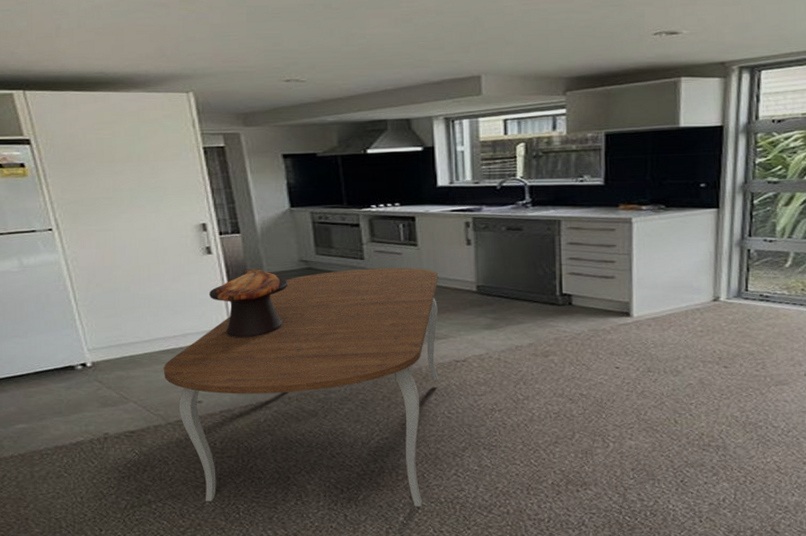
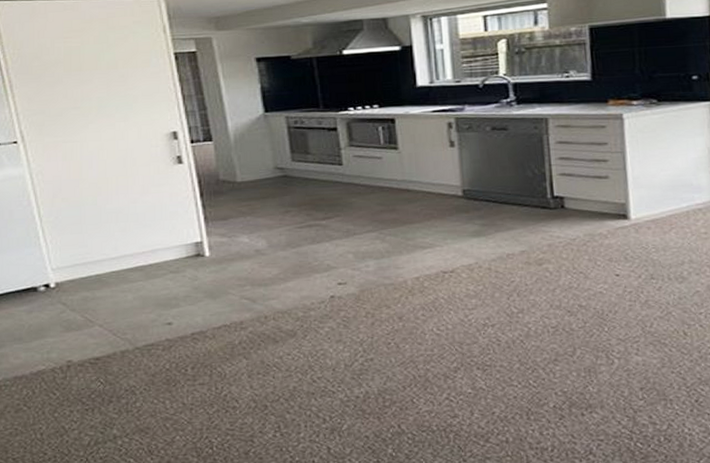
dining table: present [163,267,439,506] -> none [131,172,425,436]
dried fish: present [209,268,288,338] -> none [179,177,263,253]

